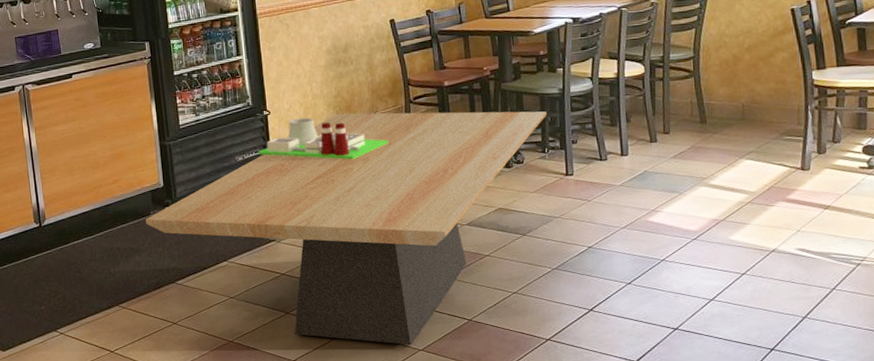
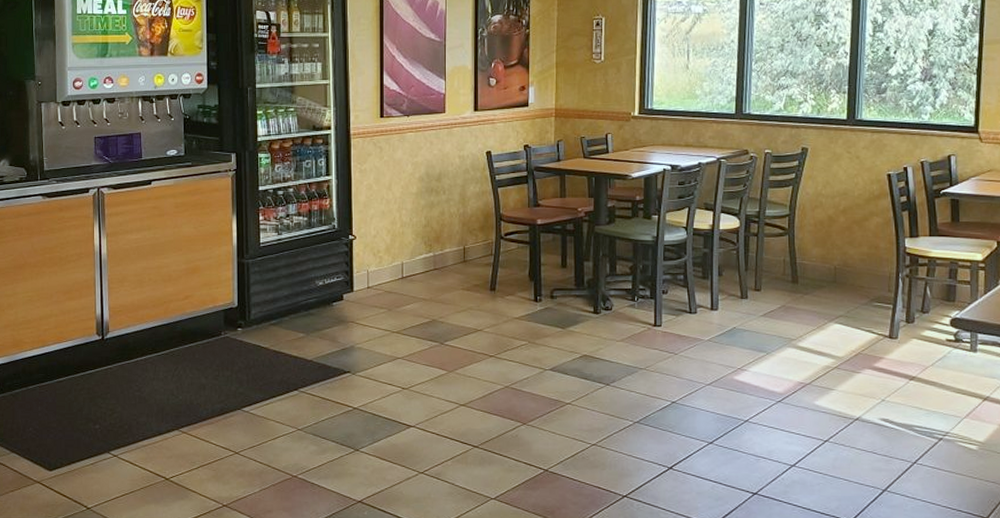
dining table: present [145,111,548,345] -> none [215,244,640,493]
architectural model: present [257,118,389,160] -> none [339,246,476,292]

